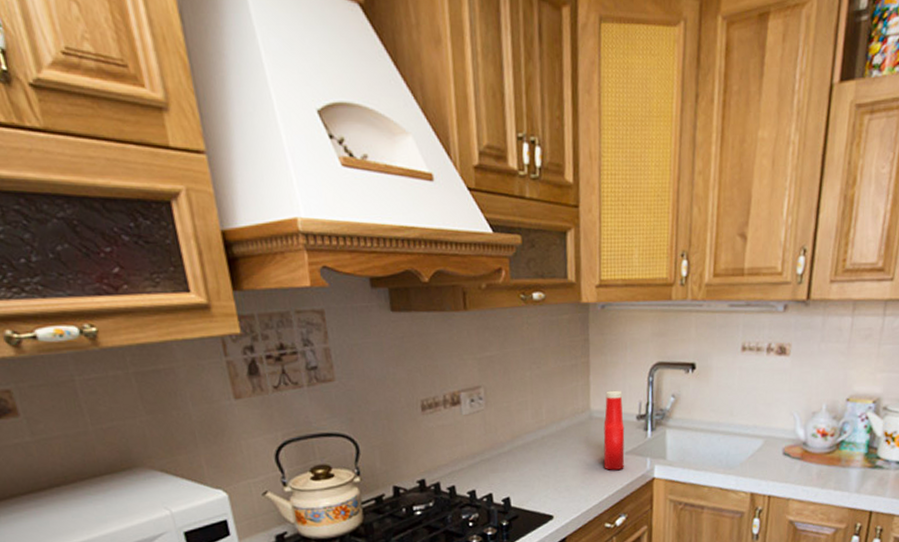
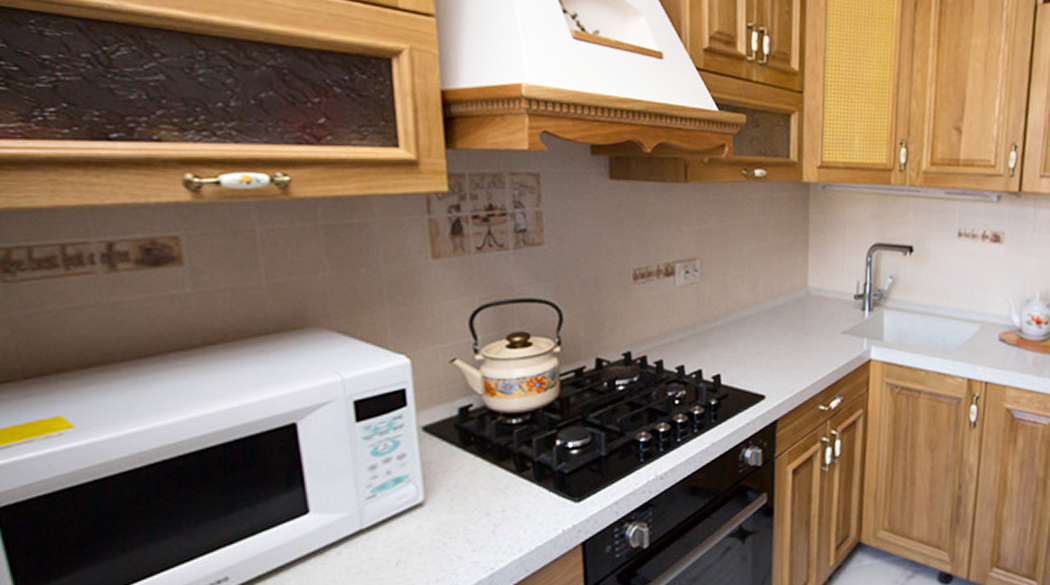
ketchup bottle: present [603,390,625,470] -> none [820,268,842,350]

